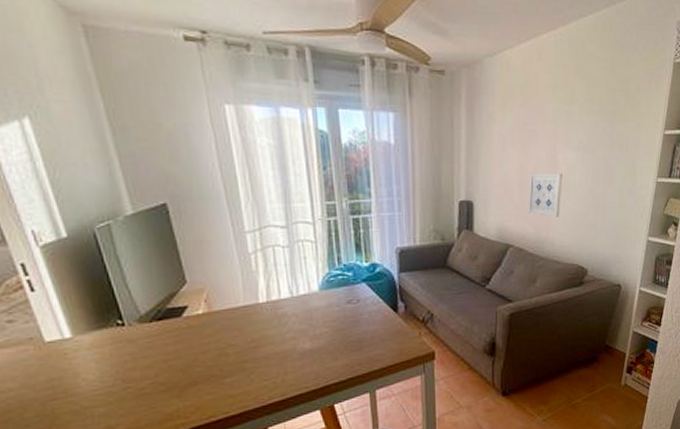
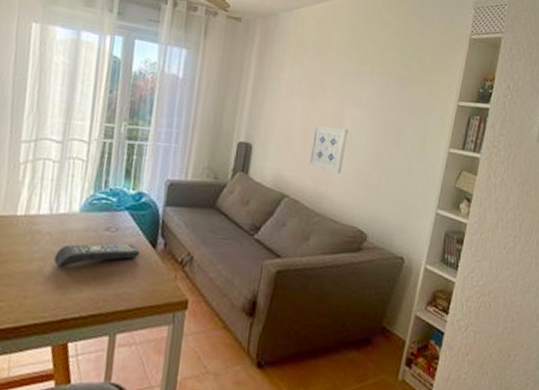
remote control: none [304,311,384,343] -> present [53,243,141,268]

